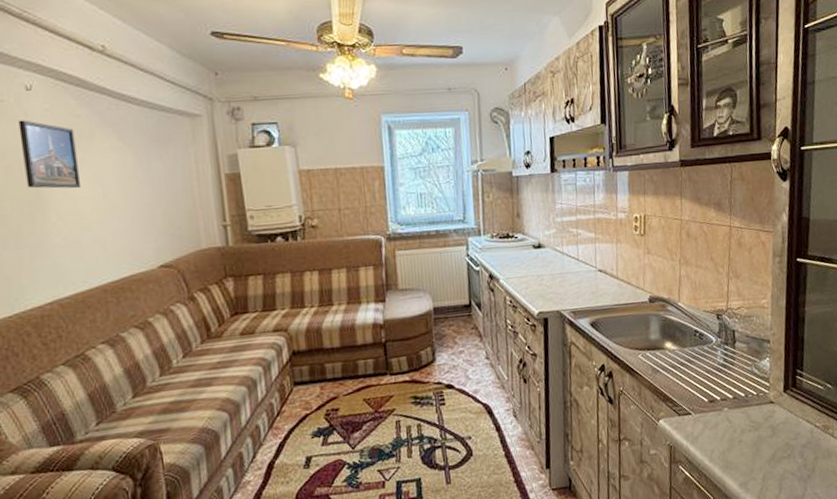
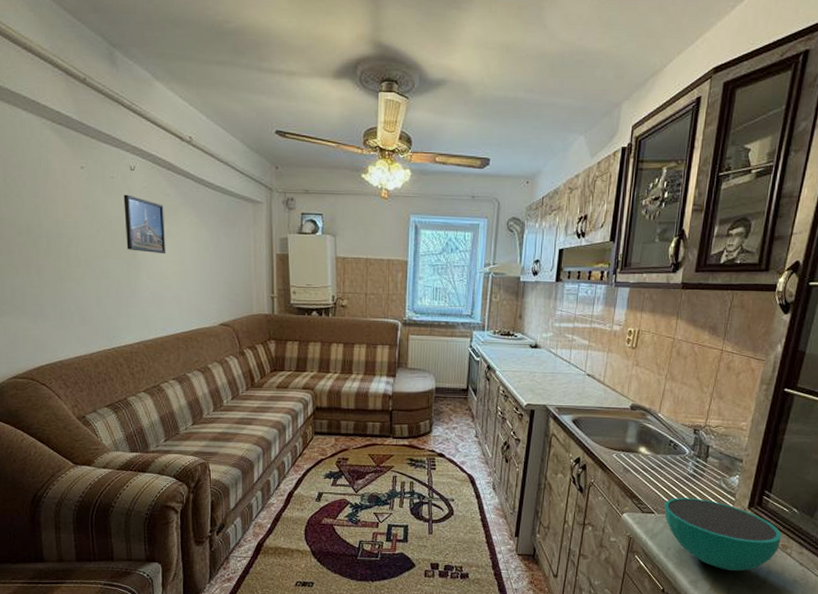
bowl: none [700,389,822,465] -> present [664,497,782,571]

